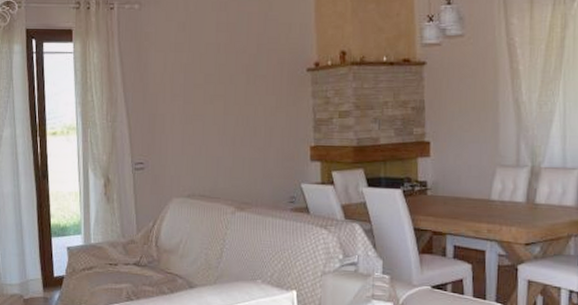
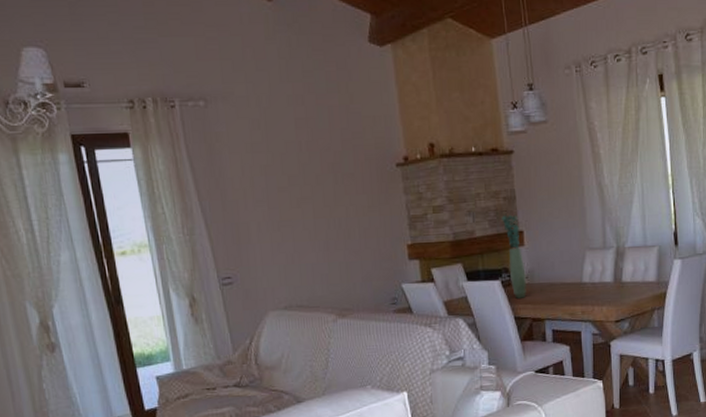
vase: none [408,121,430,211] -> present [501,211,526,300]

